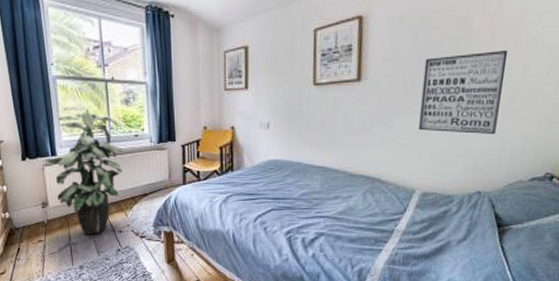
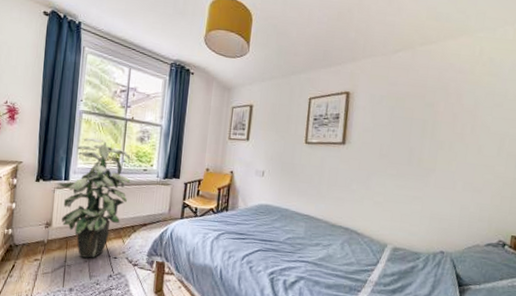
wall art: present [419,49,509,134] -> none [392,132,466,201]

